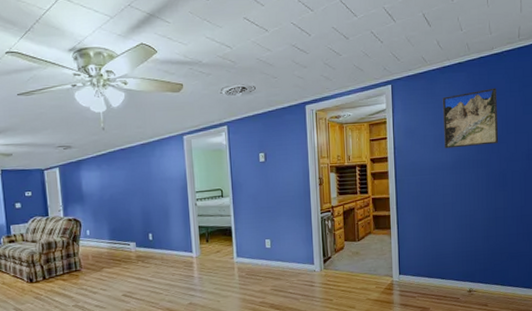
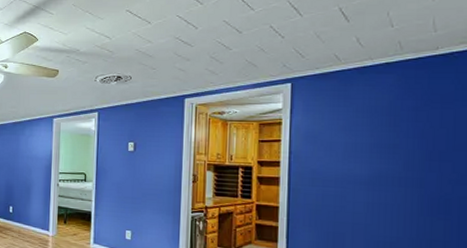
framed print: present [442,88,499,149] -> none [358,94,441,162]

